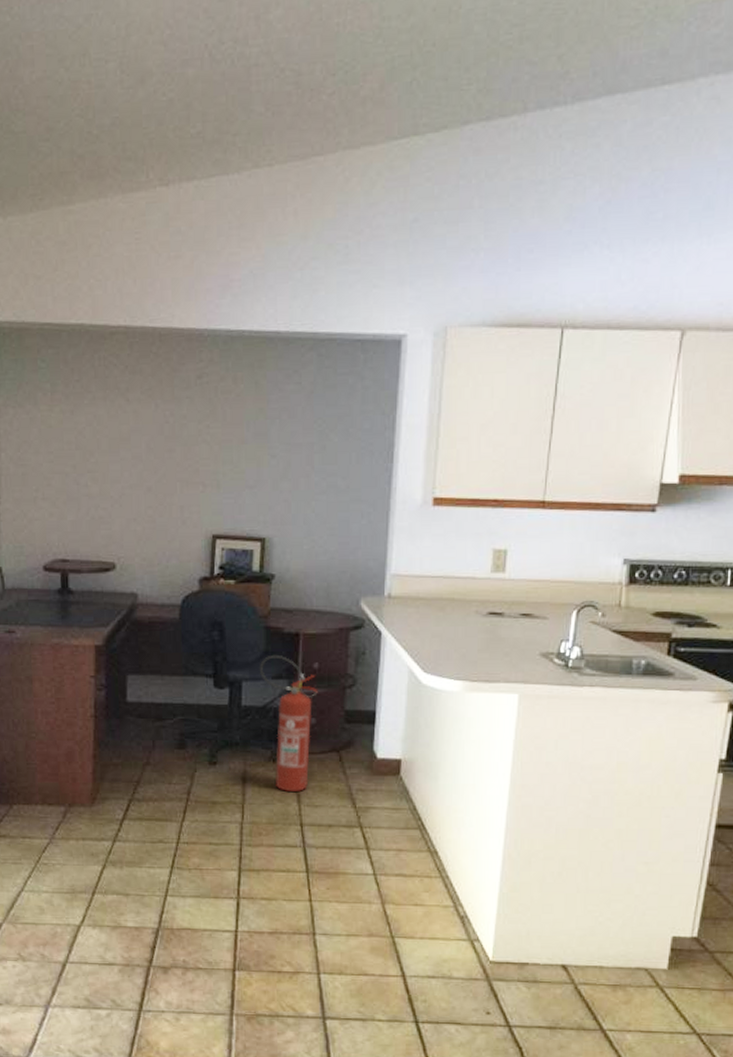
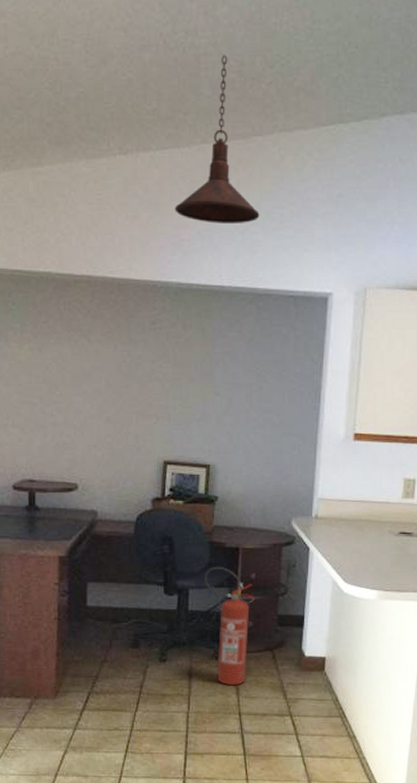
pendant light: none [223,64,321,260] -> present [175,55,260,223]

